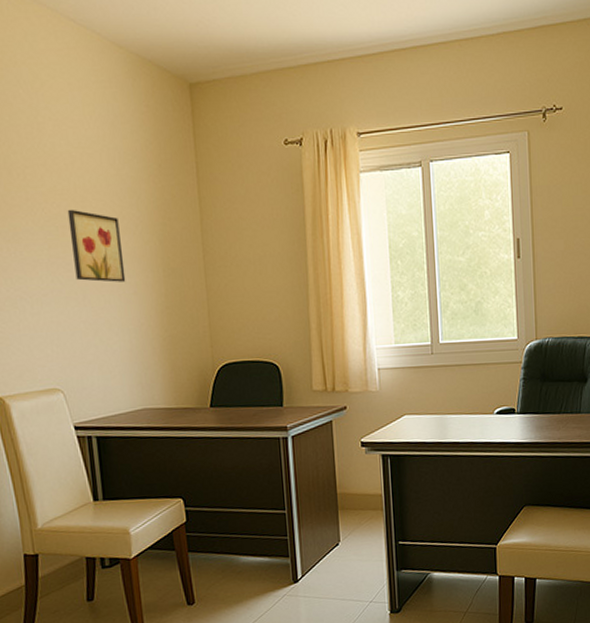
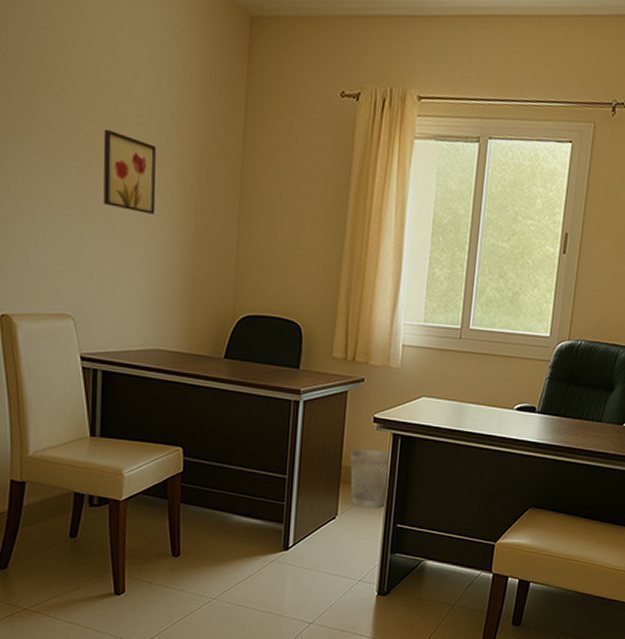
wastebasket: none [344,472,385,531] -> present [350,449,391,508]

